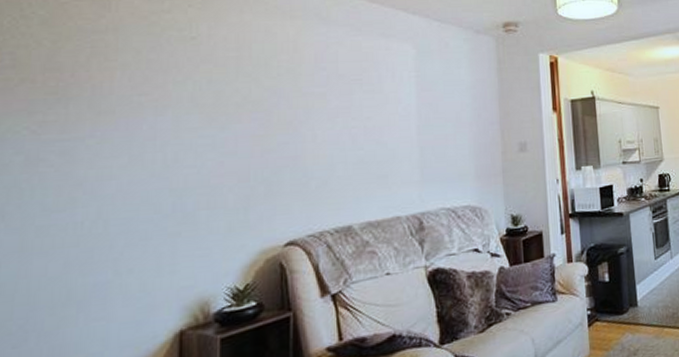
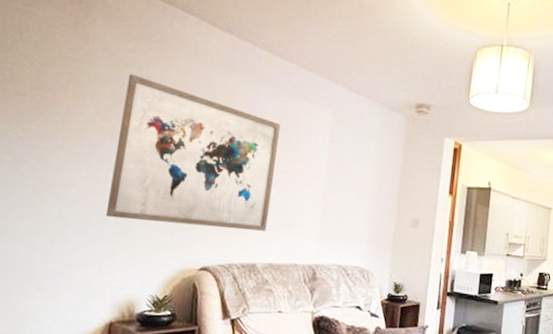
wall art: none [158,37,359,207] -> present [105,74,281,231]

